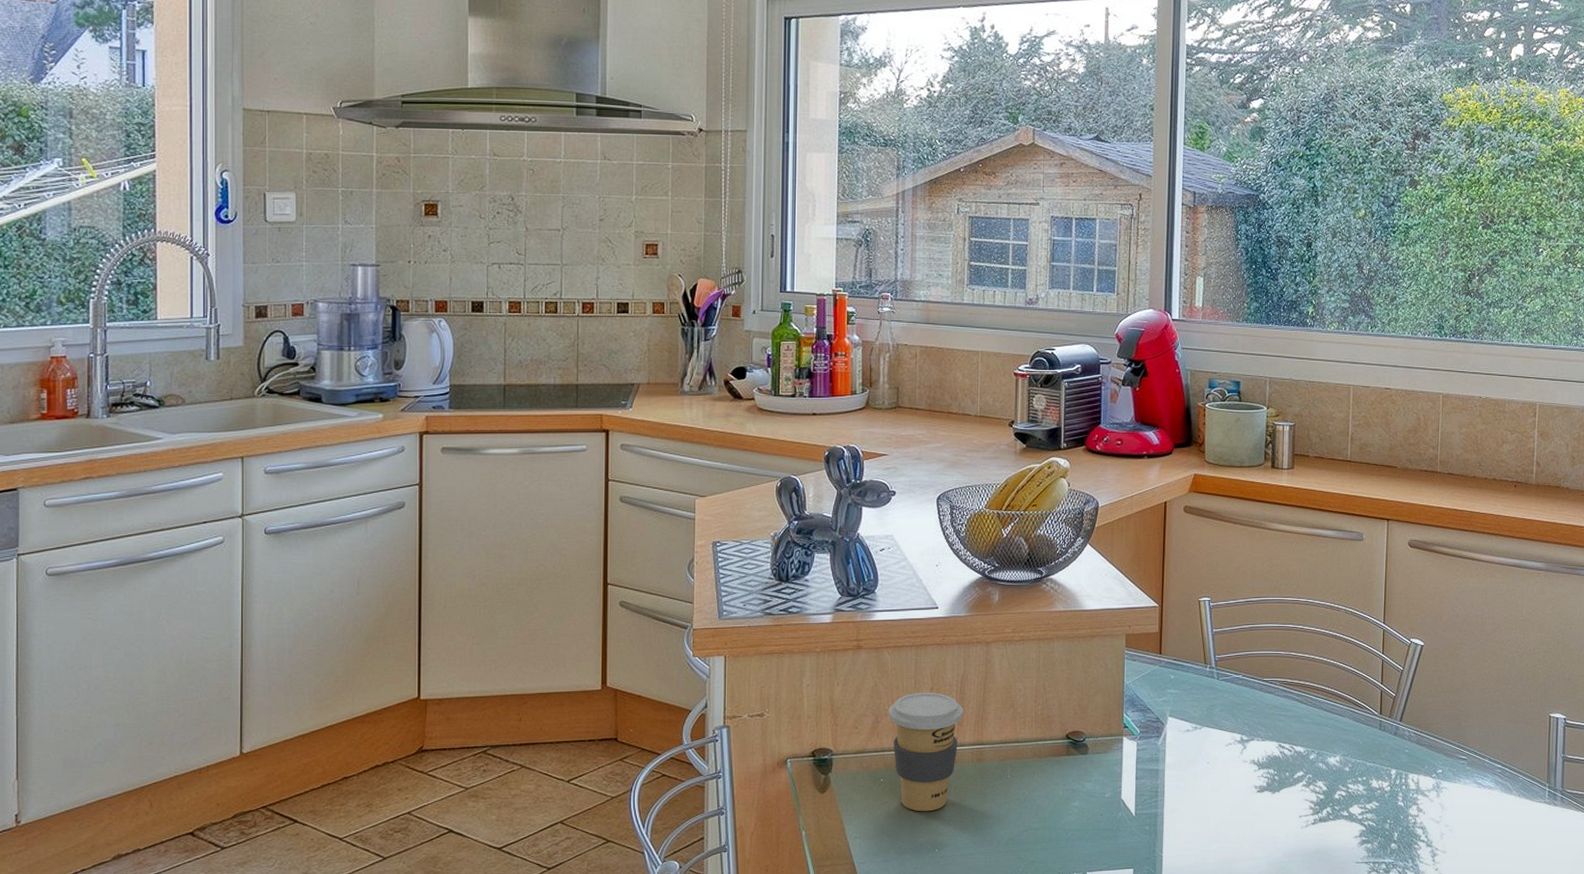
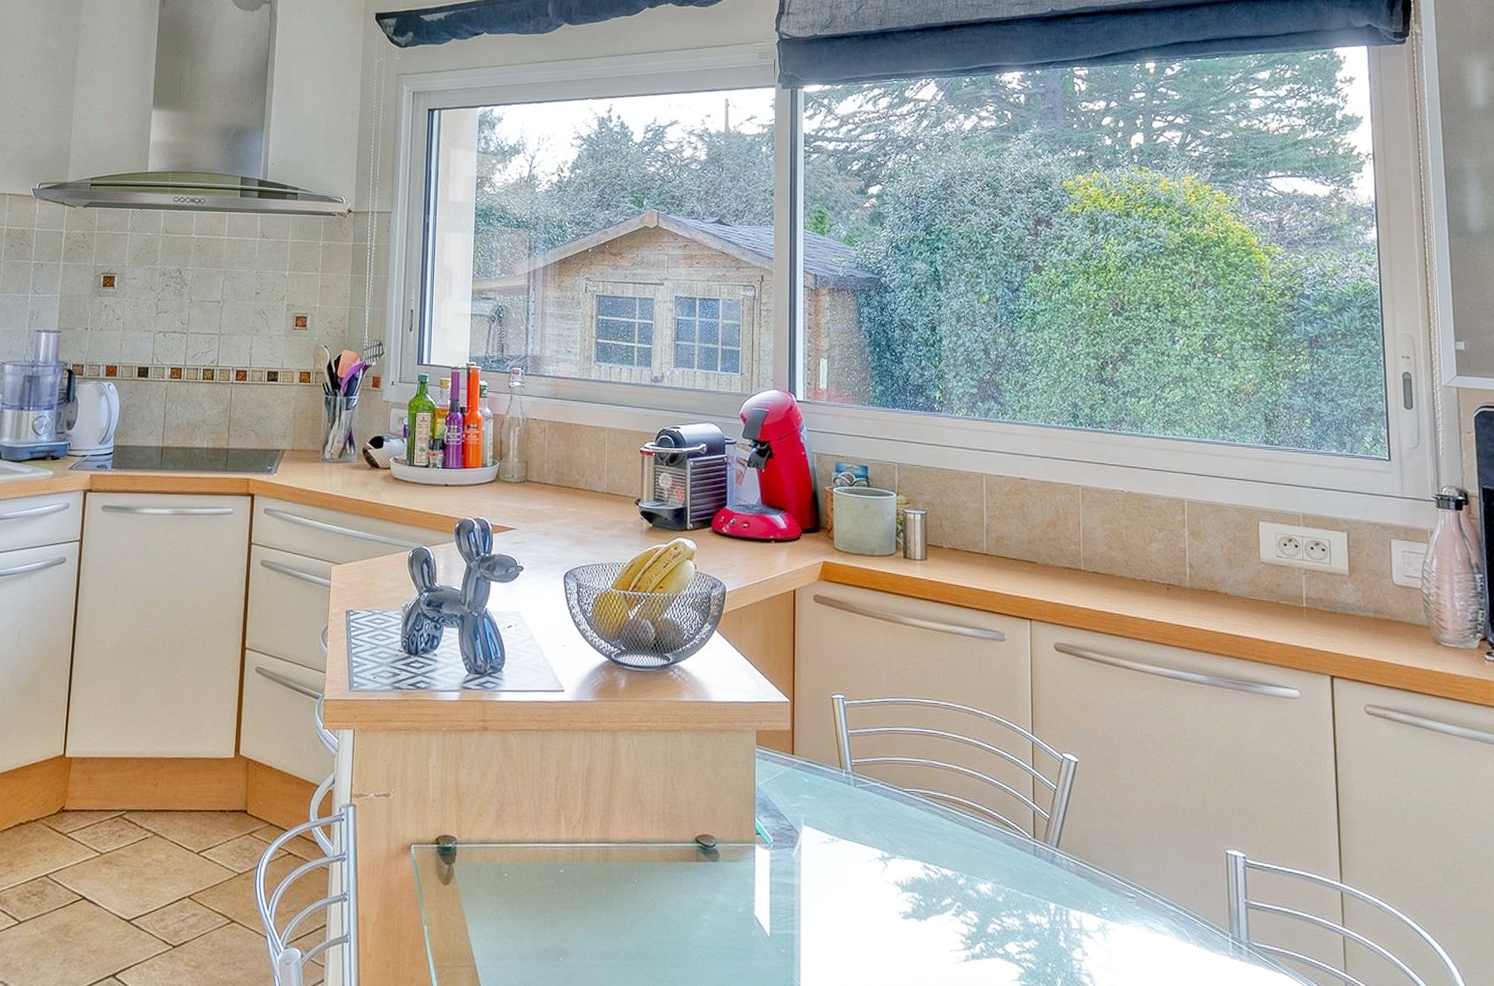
coffee cup: present [889,692,963,812] -> none [513,780,589,914]

